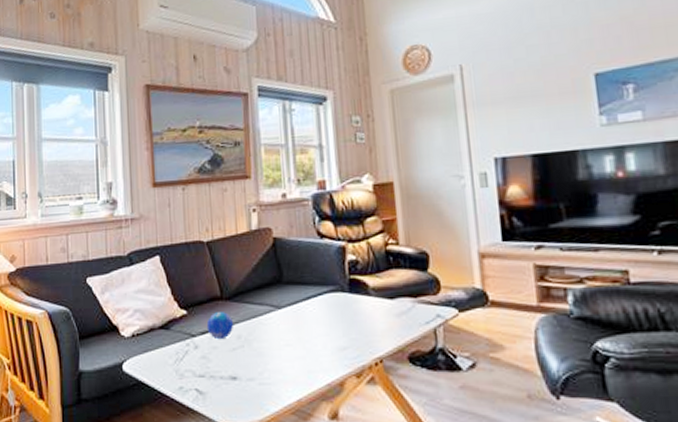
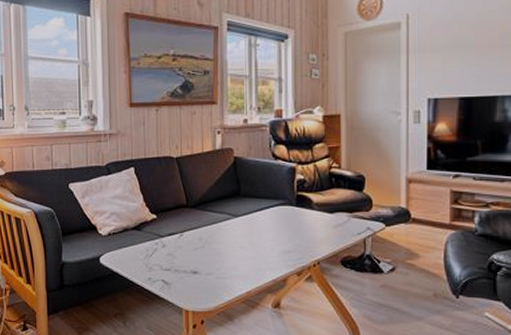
decorative orb: present [206,312,234,340] -> none [173,218,197,241]

